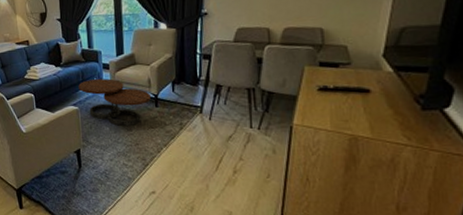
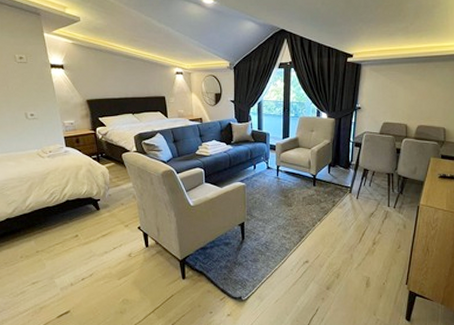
coffee table: present [78,78,151,126] -> none [246,159,310,202]

